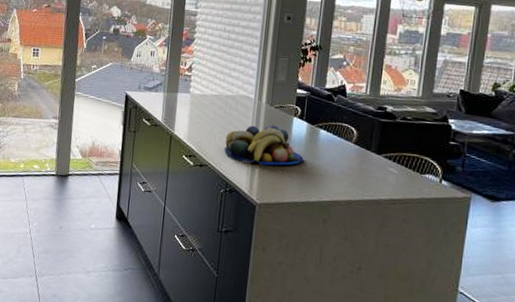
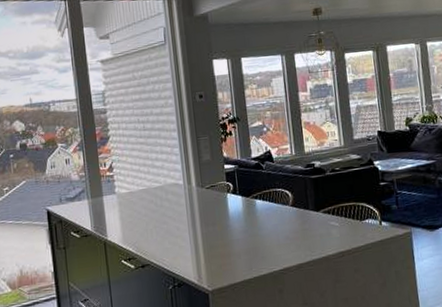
fruit bowl: present [224,124,304,166] -> none [163,206,246,253]

